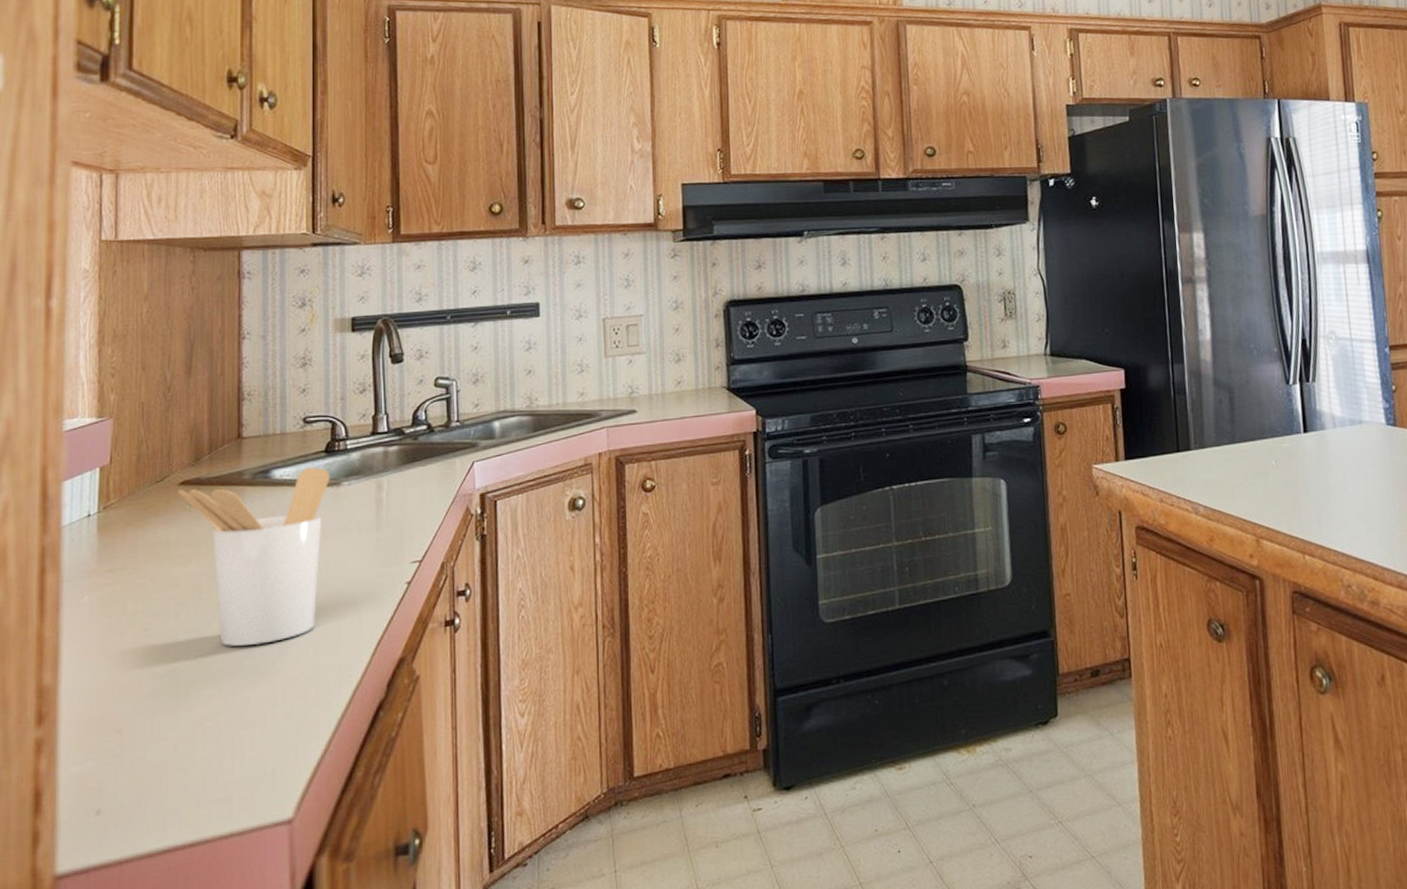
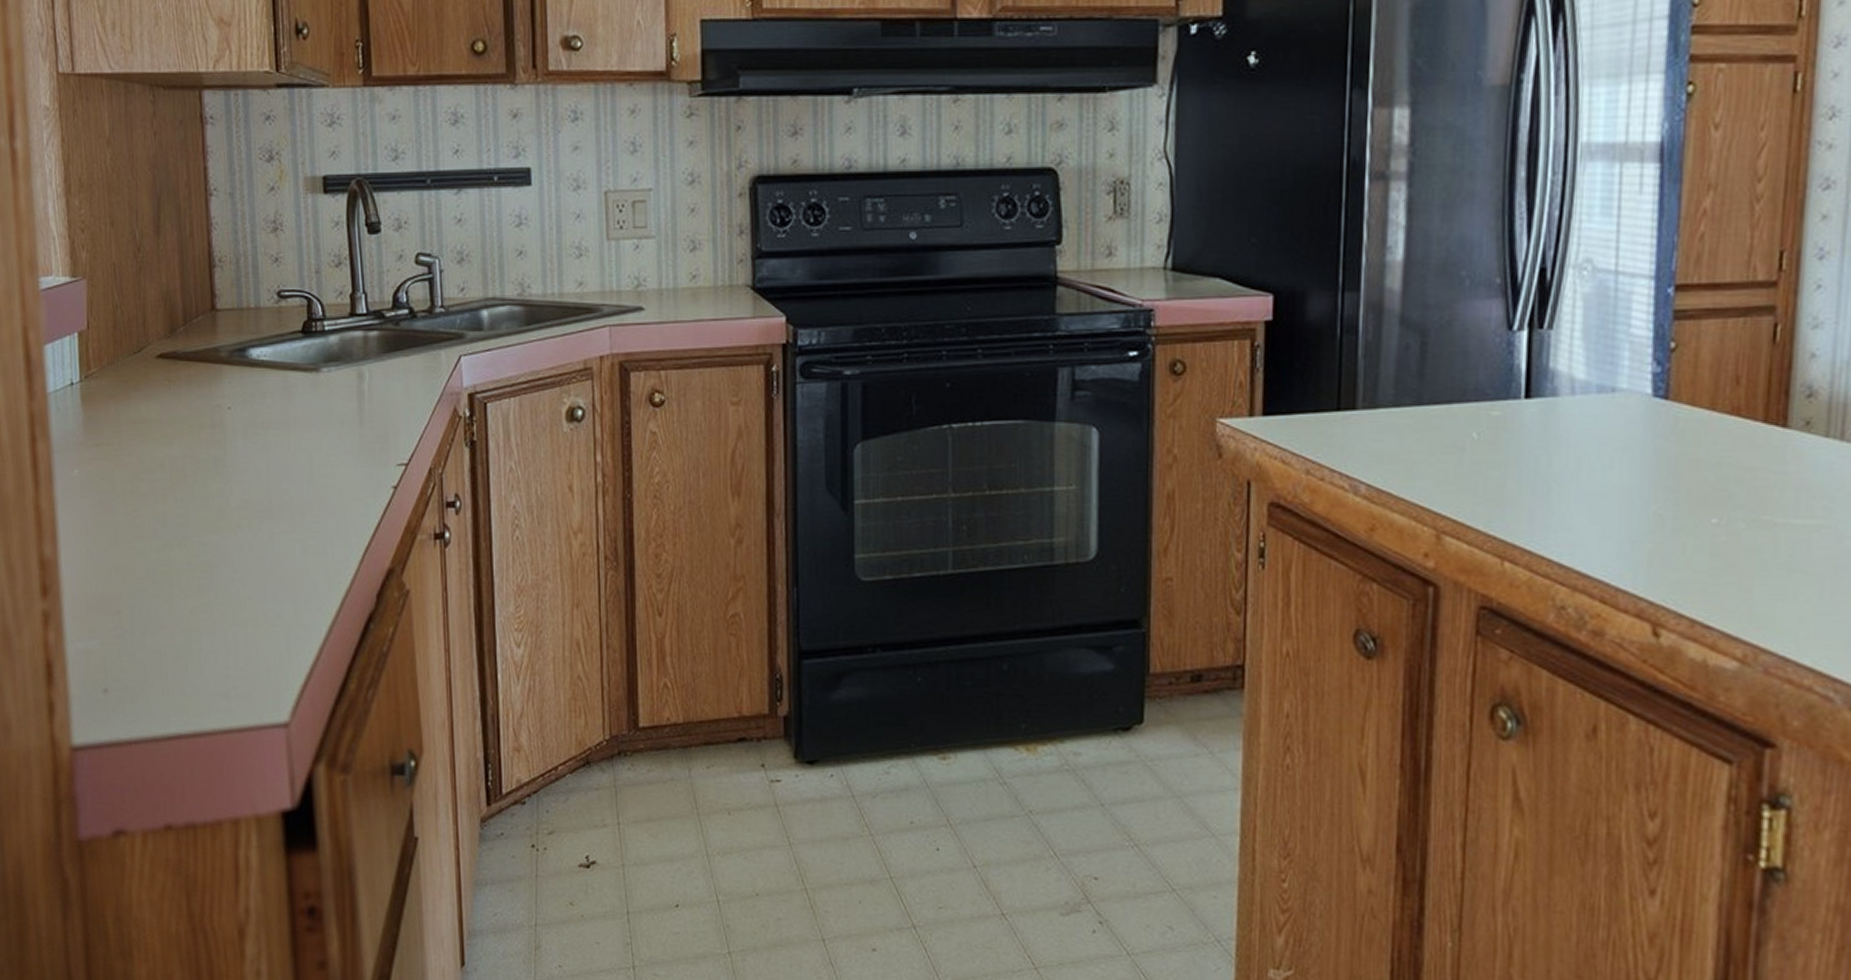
utensil holder: present [177,466,330,646] -> none [155,348,309,538]

